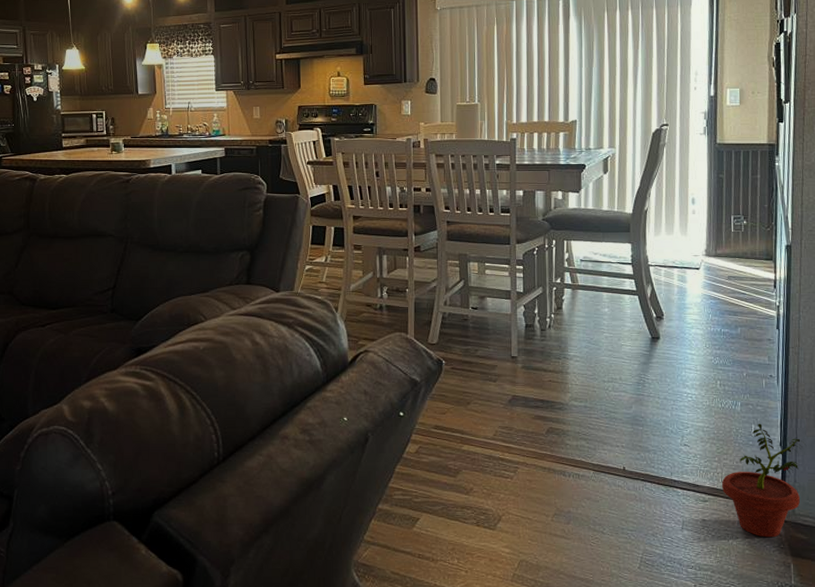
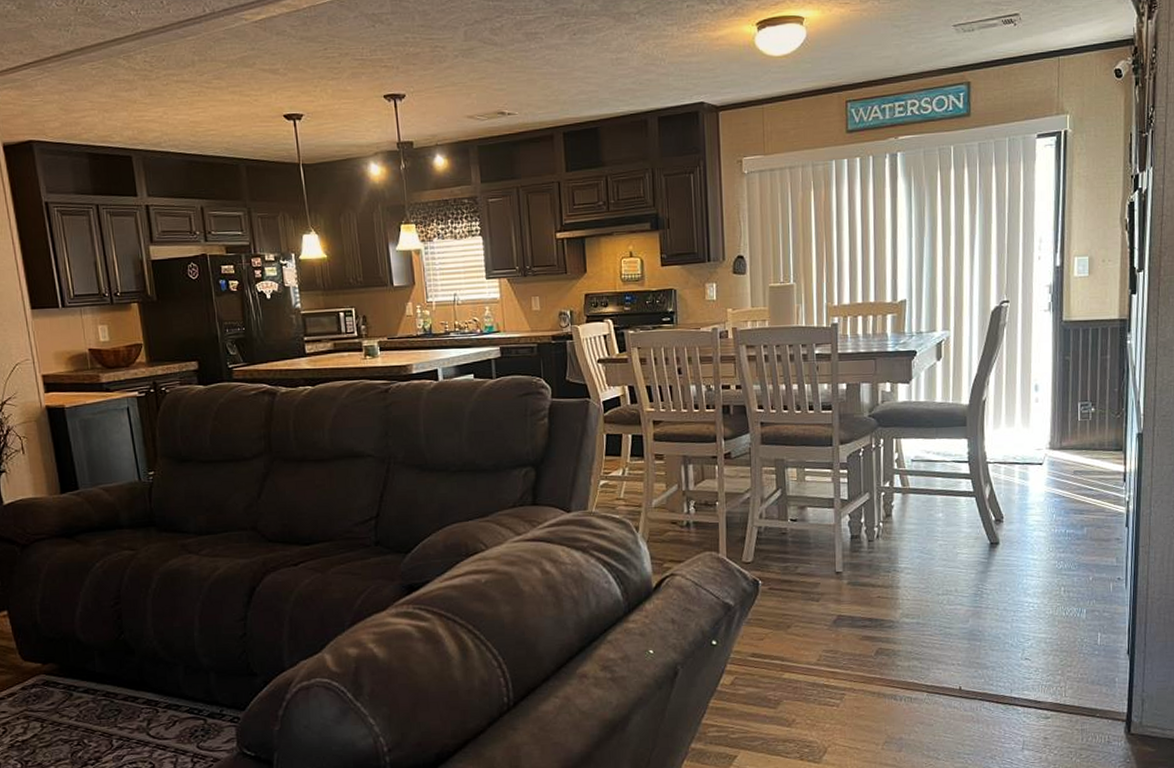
potted plant: present [721,423,806,538] -> none [1064,631,1155,753]

